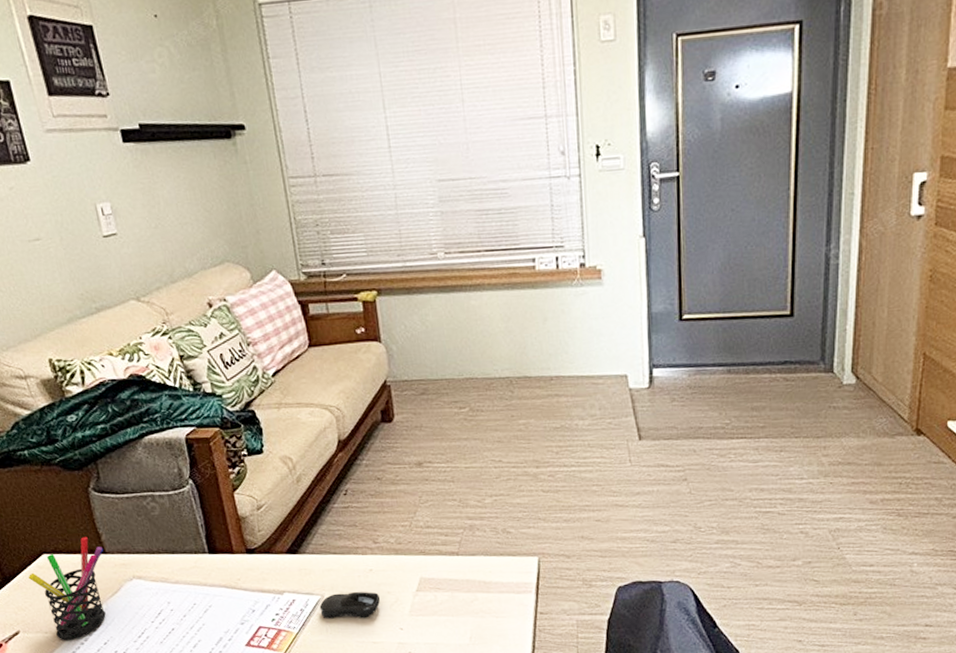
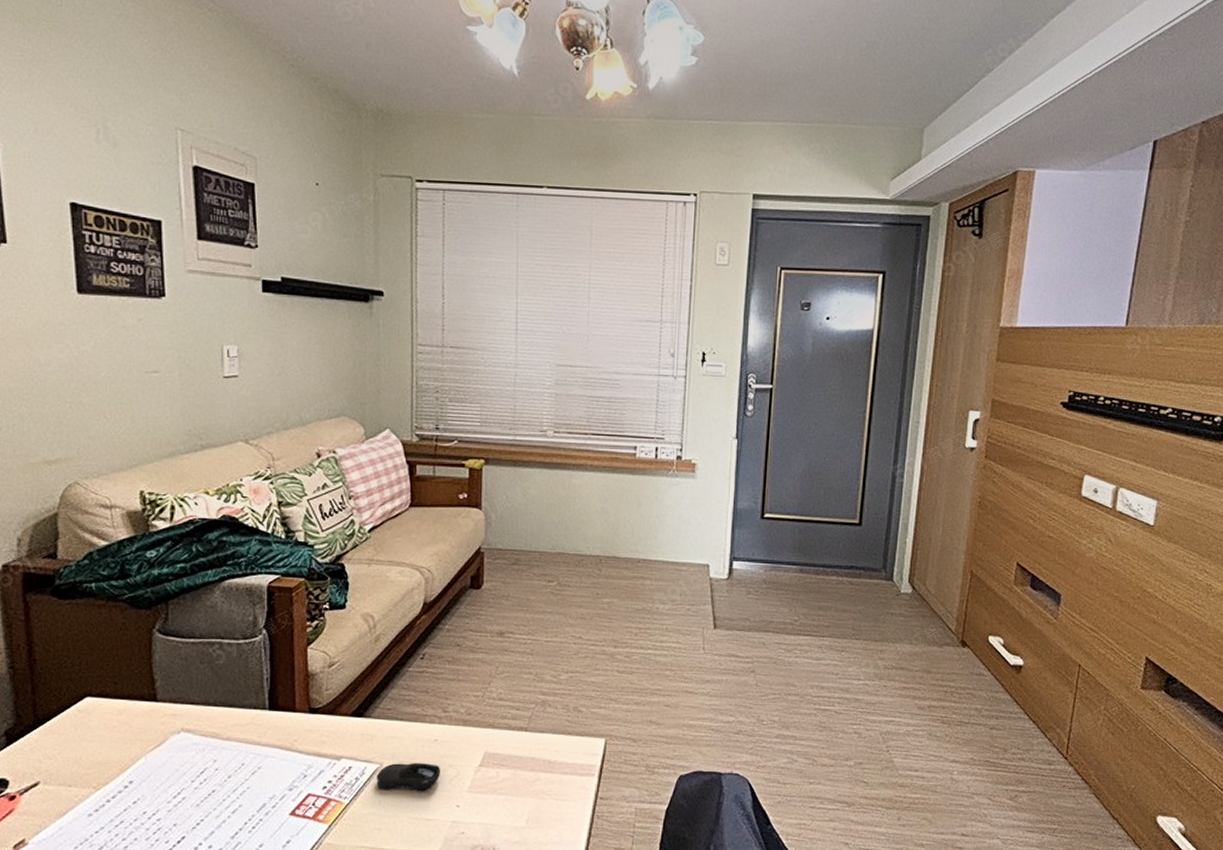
pen holder: present [28,536,106,641] -> none [64,681,156,797]

